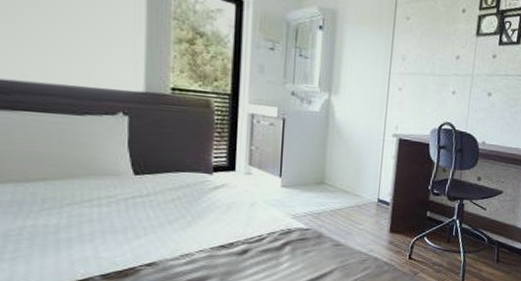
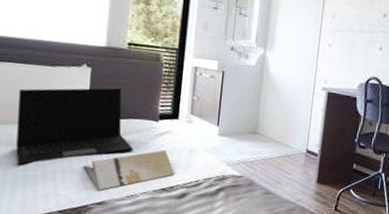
laptop: none [40,138,185,228] -> present [16,88,133,166]
brochure: none [126,205,235,252] -> present [82,150,175,191]

